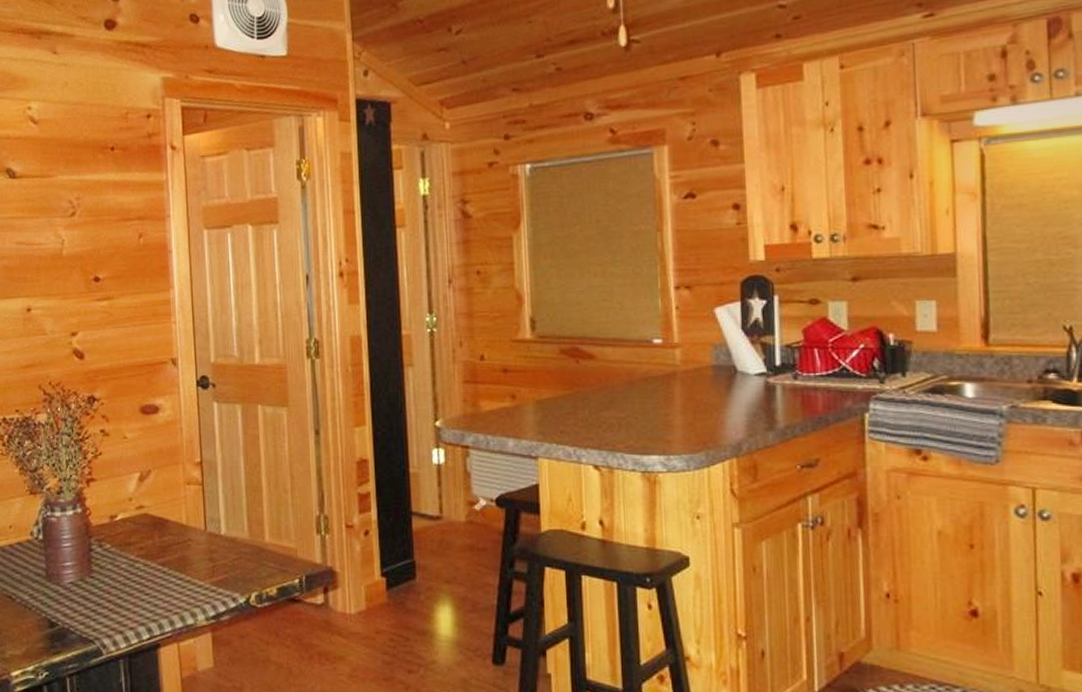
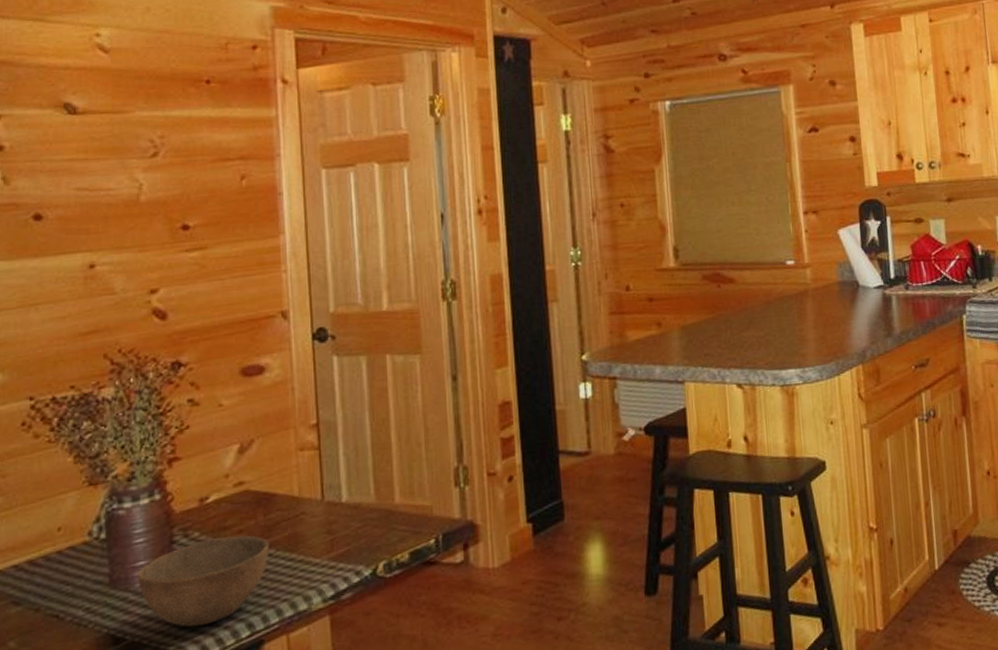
bowl: none [66,551,163,623] -> present [137,535,269,627]

